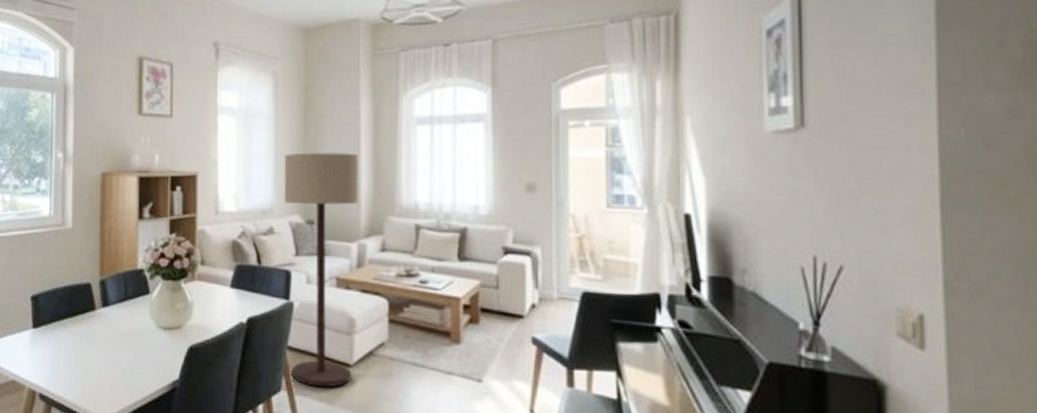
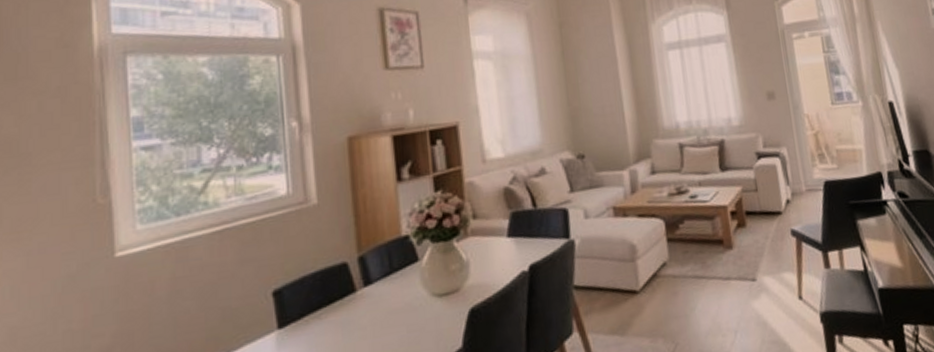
floor lamp: present [284,152,359,388] -> none [547,83,640,322]

